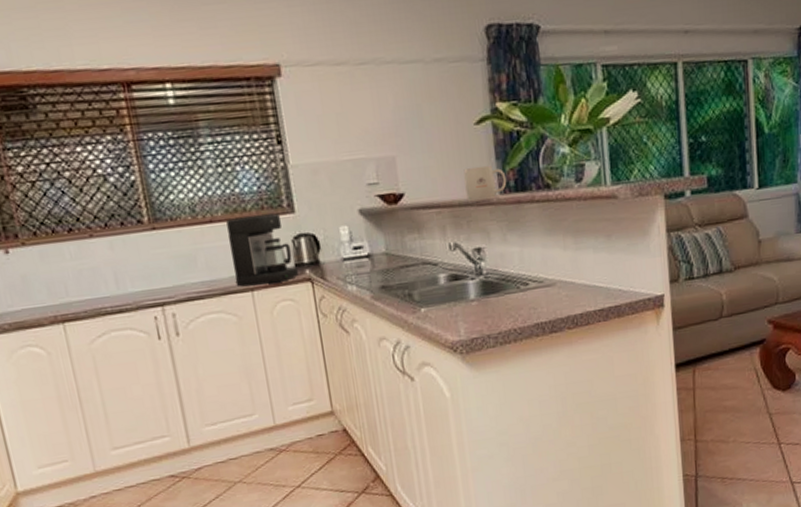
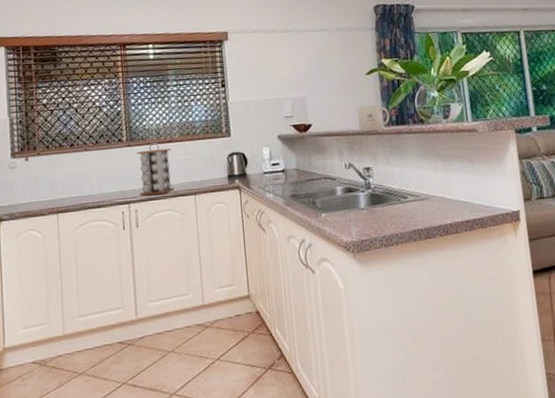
spice rack: none [165,223,223,295] -> present [136,142,174,196]
coffee maker: present [226,213,298,286] -> none [181,137,230,191]

